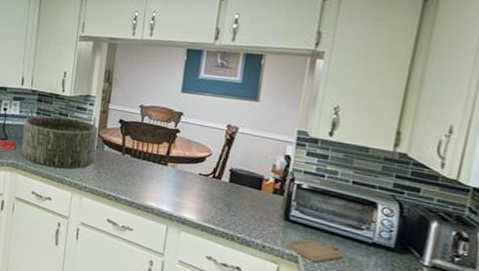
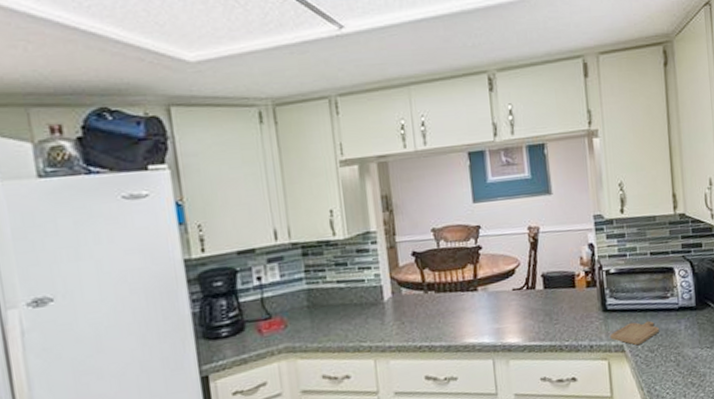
basket: present [21,108,98,169] -> none [290,256,394,338]

